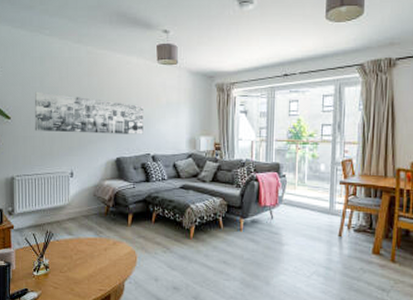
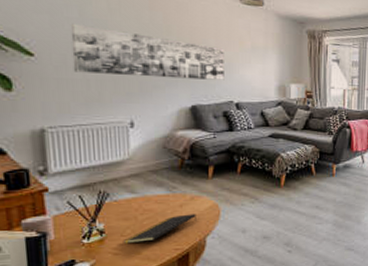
notepad: none [61,258,117,280] -> present [123,214,196,244]

